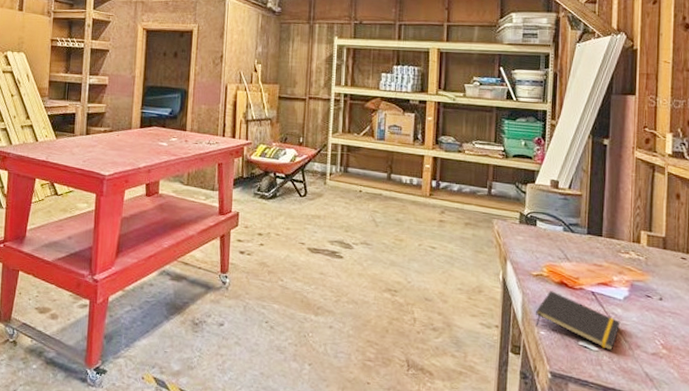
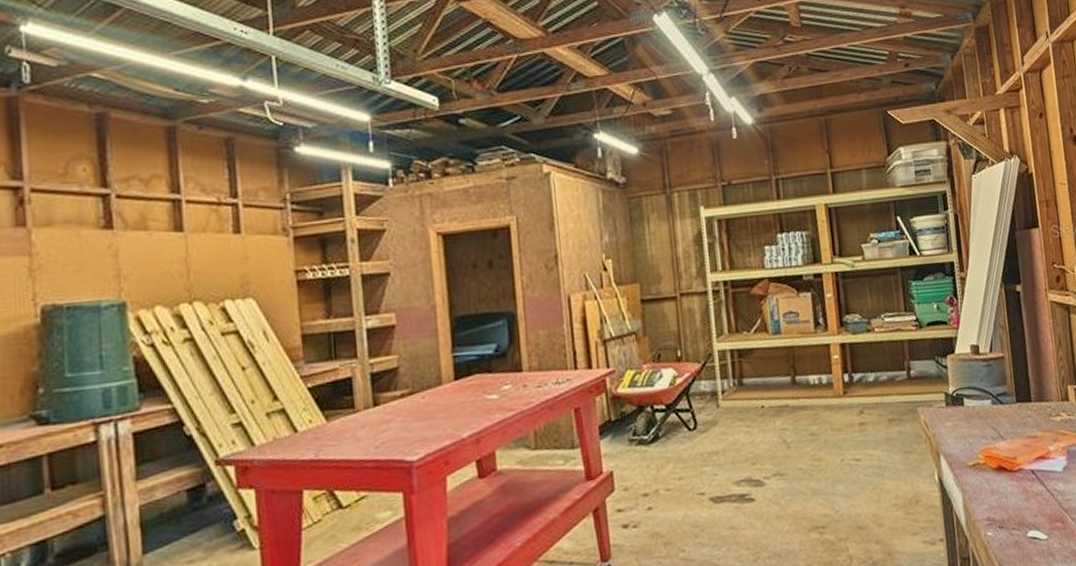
notepad: present [535,291,621,351] -> none [978,480,1065,536]

